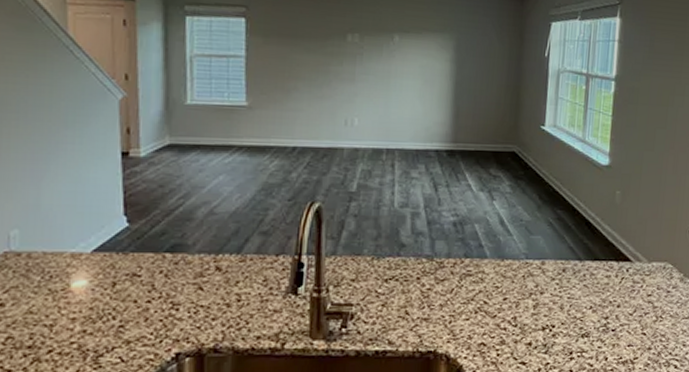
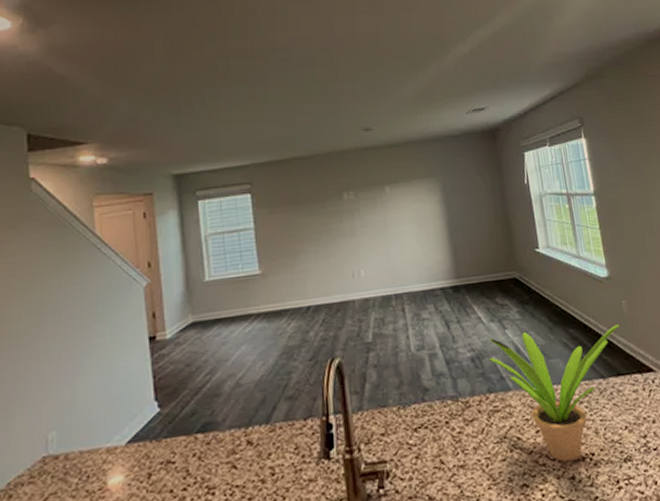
potted plant: none [471,205,608,330] -> present [489,324,620,463]

